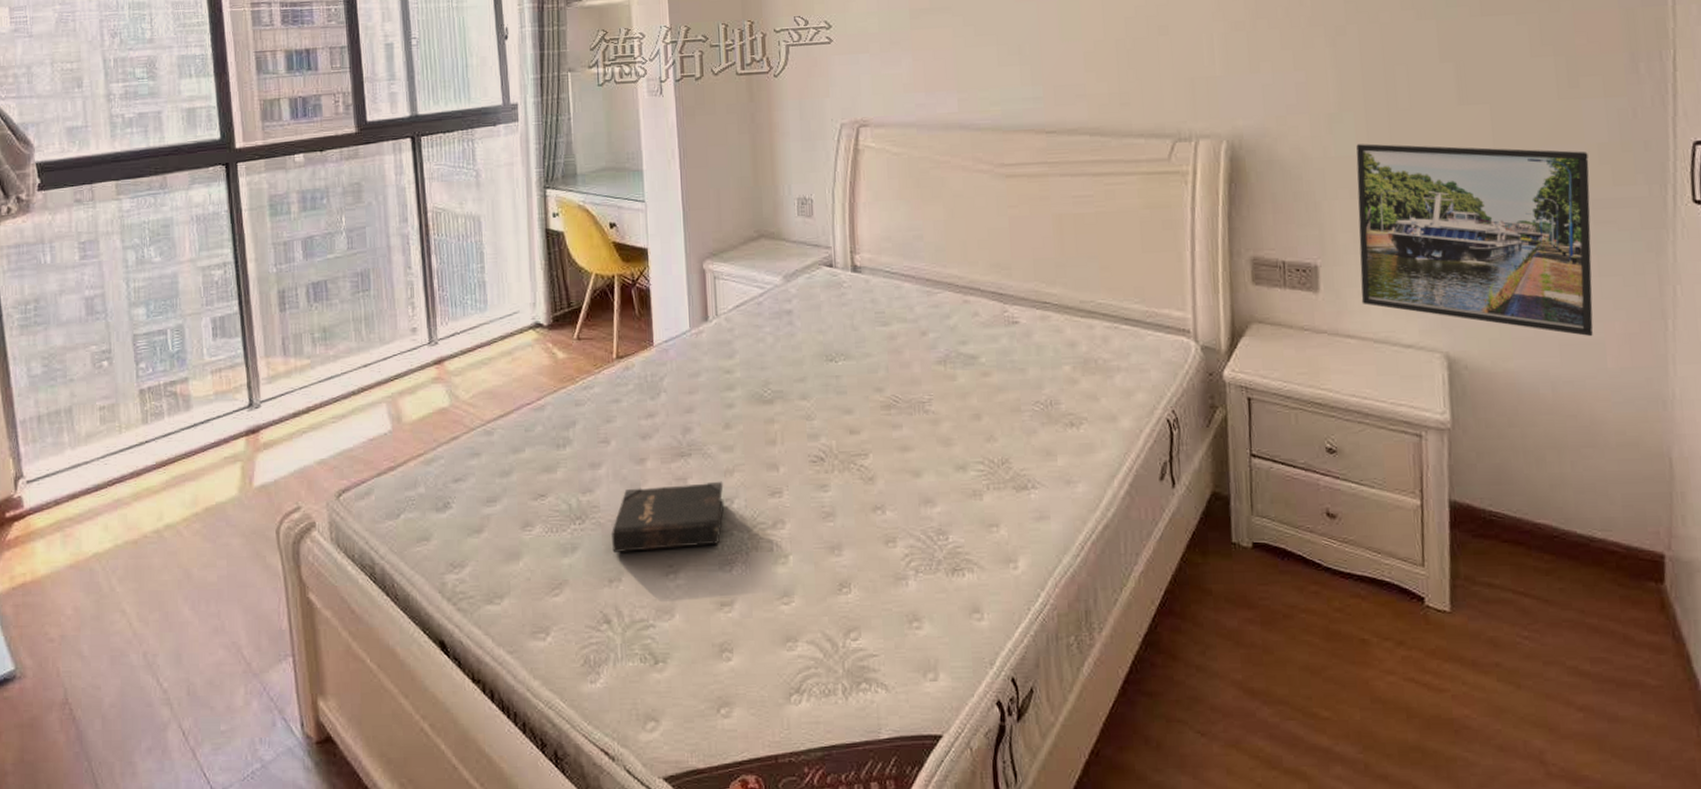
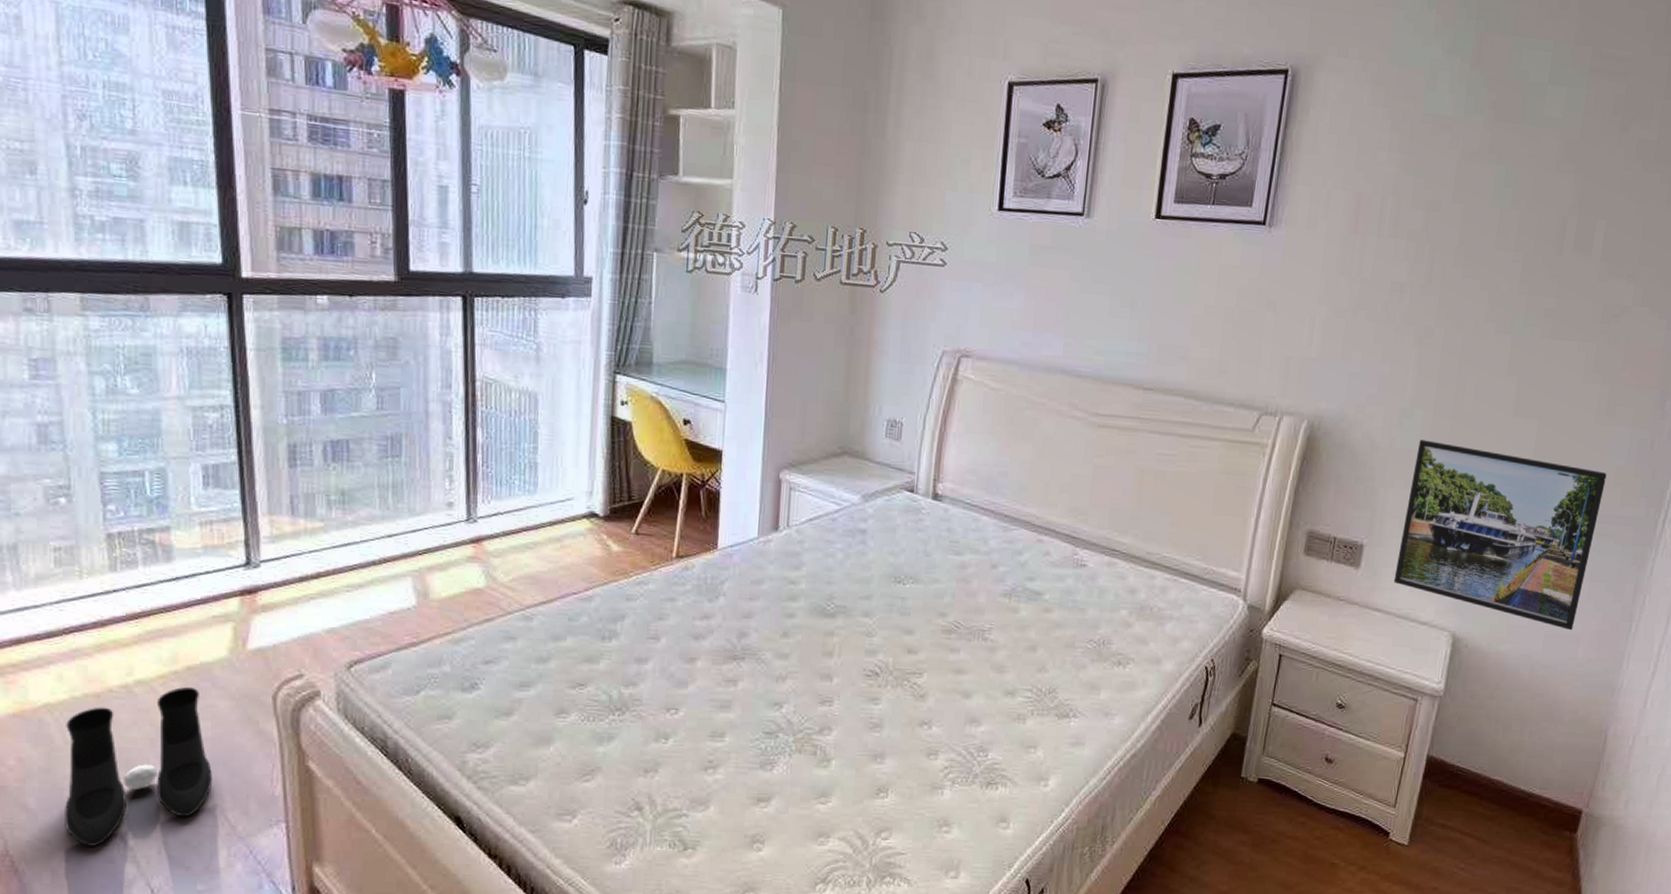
boots: none [111,527,230,690] -> present [65,686,213,846]
hardback book: present [612,481,725,552] -> none [651,685,774,746]

